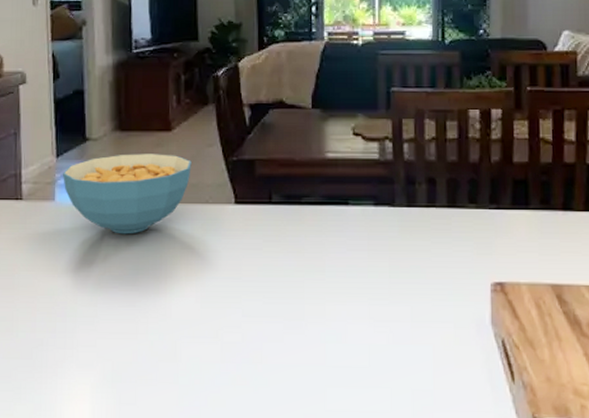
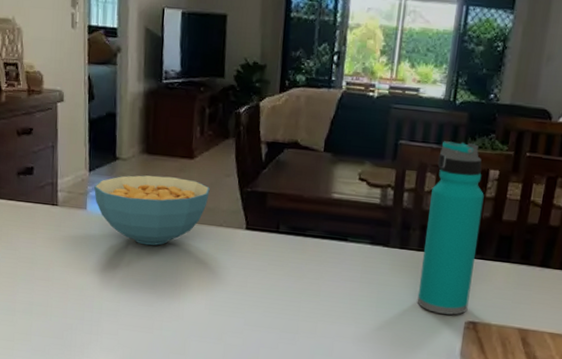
water bottle: none [433,82,492,277] -> present [417,141,484,315]

